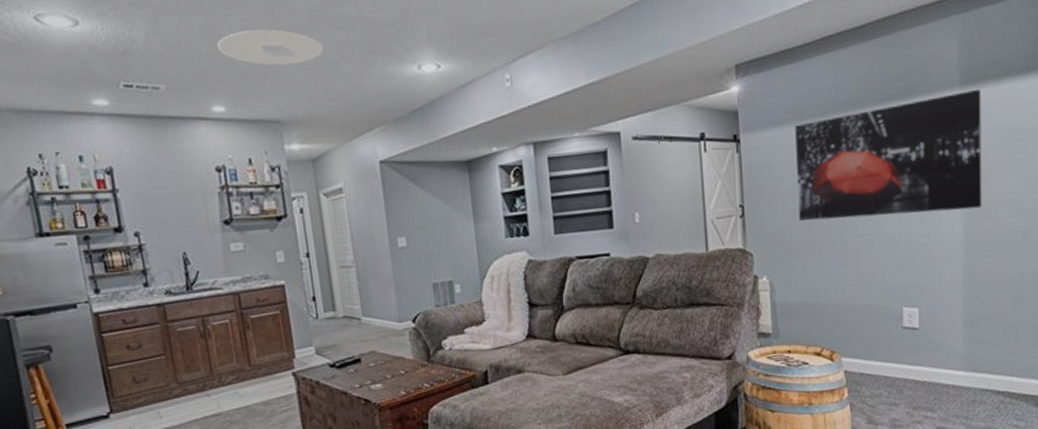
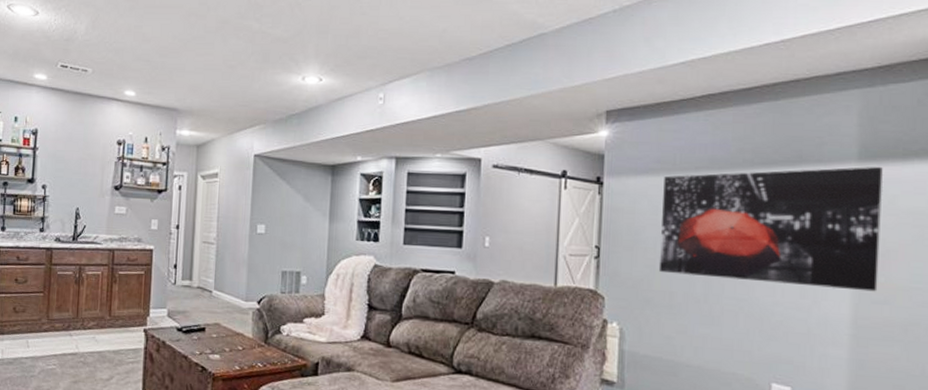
ceiling light: present [217,29,323,65] -> none [139,33,224,64]

